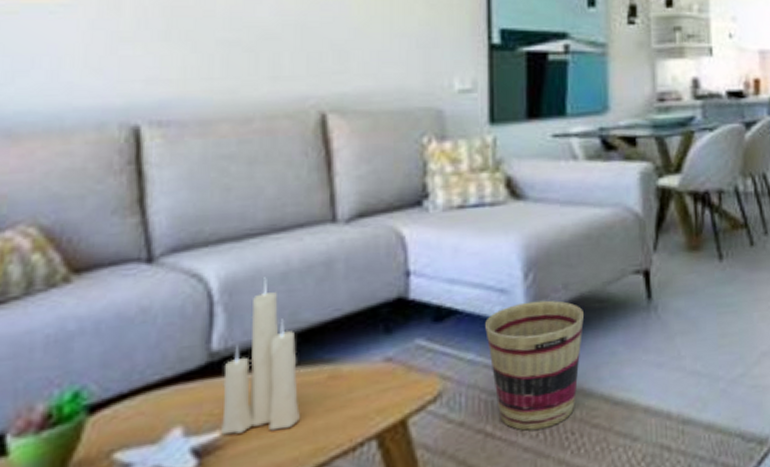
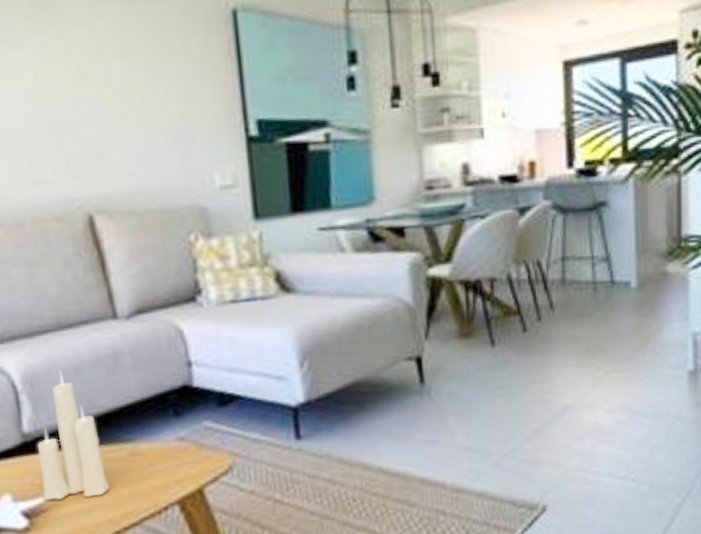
basket: present [485,300,584,431] -> none [266,386,359,498]

